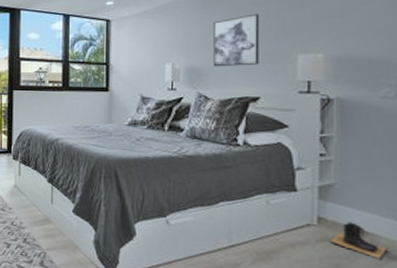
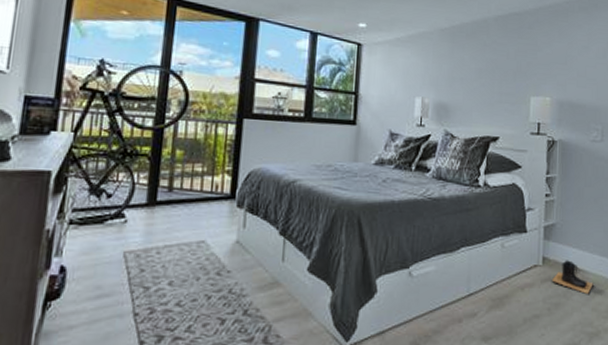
wall art: present [213,14,260,67] -> none [460,53,501,105]

